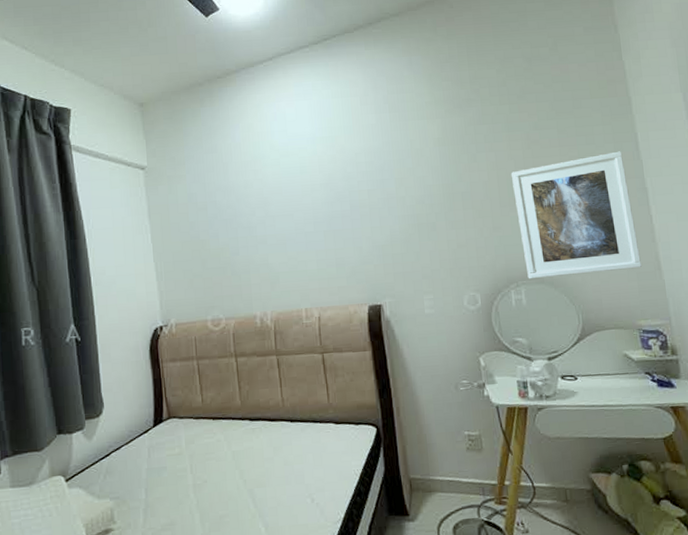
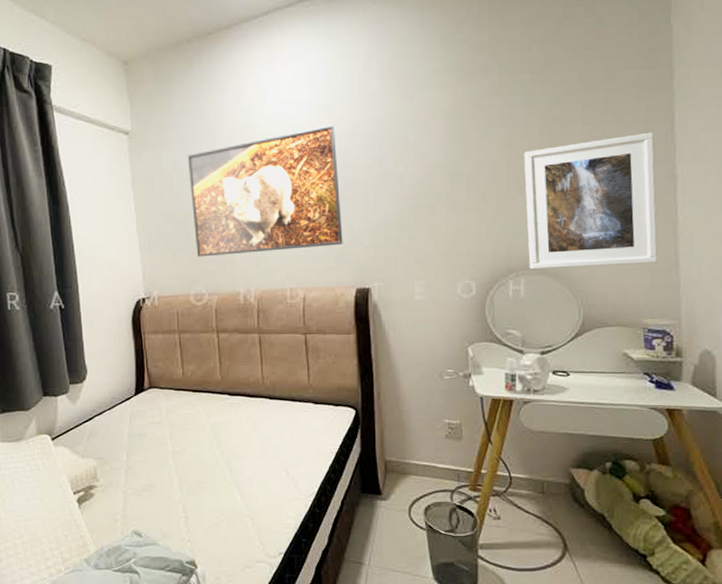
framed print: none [201,154,353,283] -> present [187,125,343,257]

